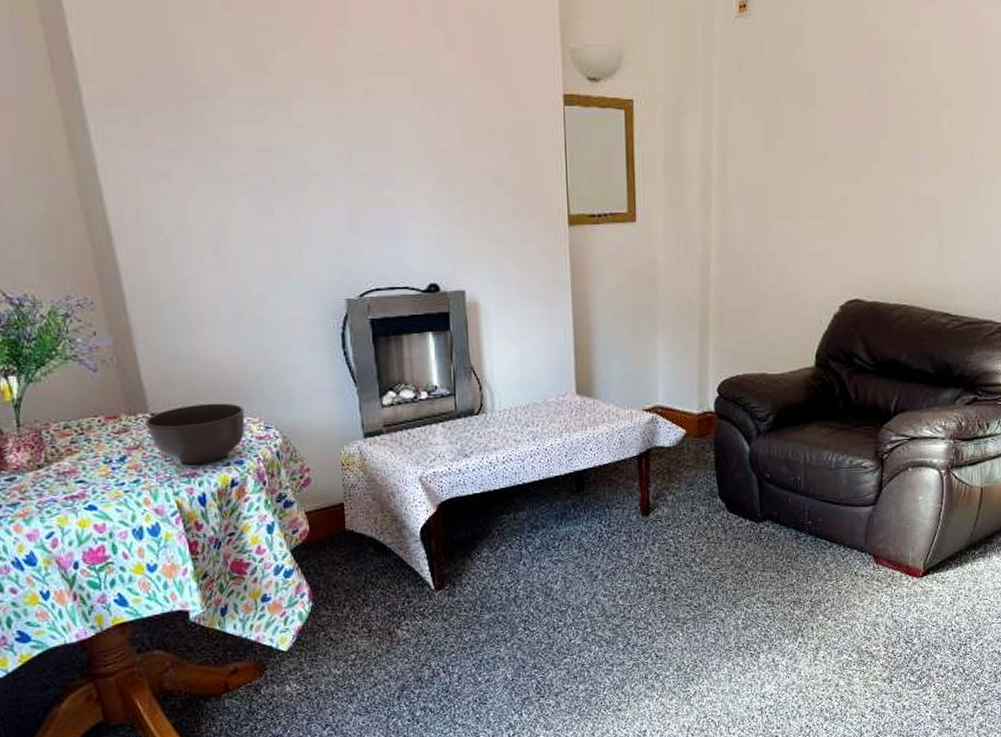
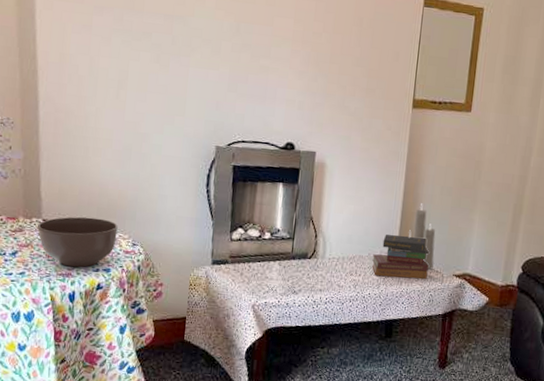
books: none [549,372,614,424] -> present [372,234,429,279]
candle: none [585,333,619,408] -> present [408,203,436,270]

